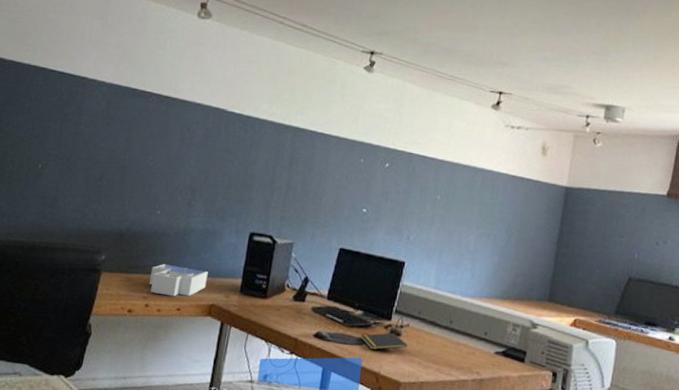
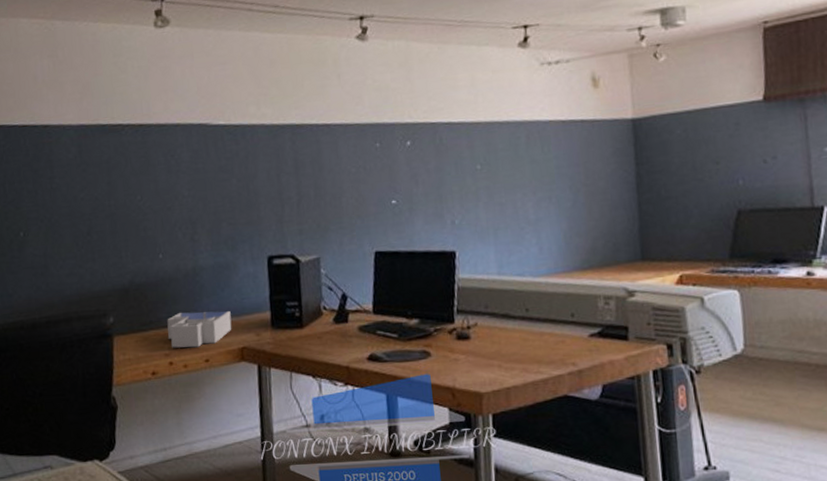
notepad: present [361,332,407,350] -> none [423,337,480,362]

